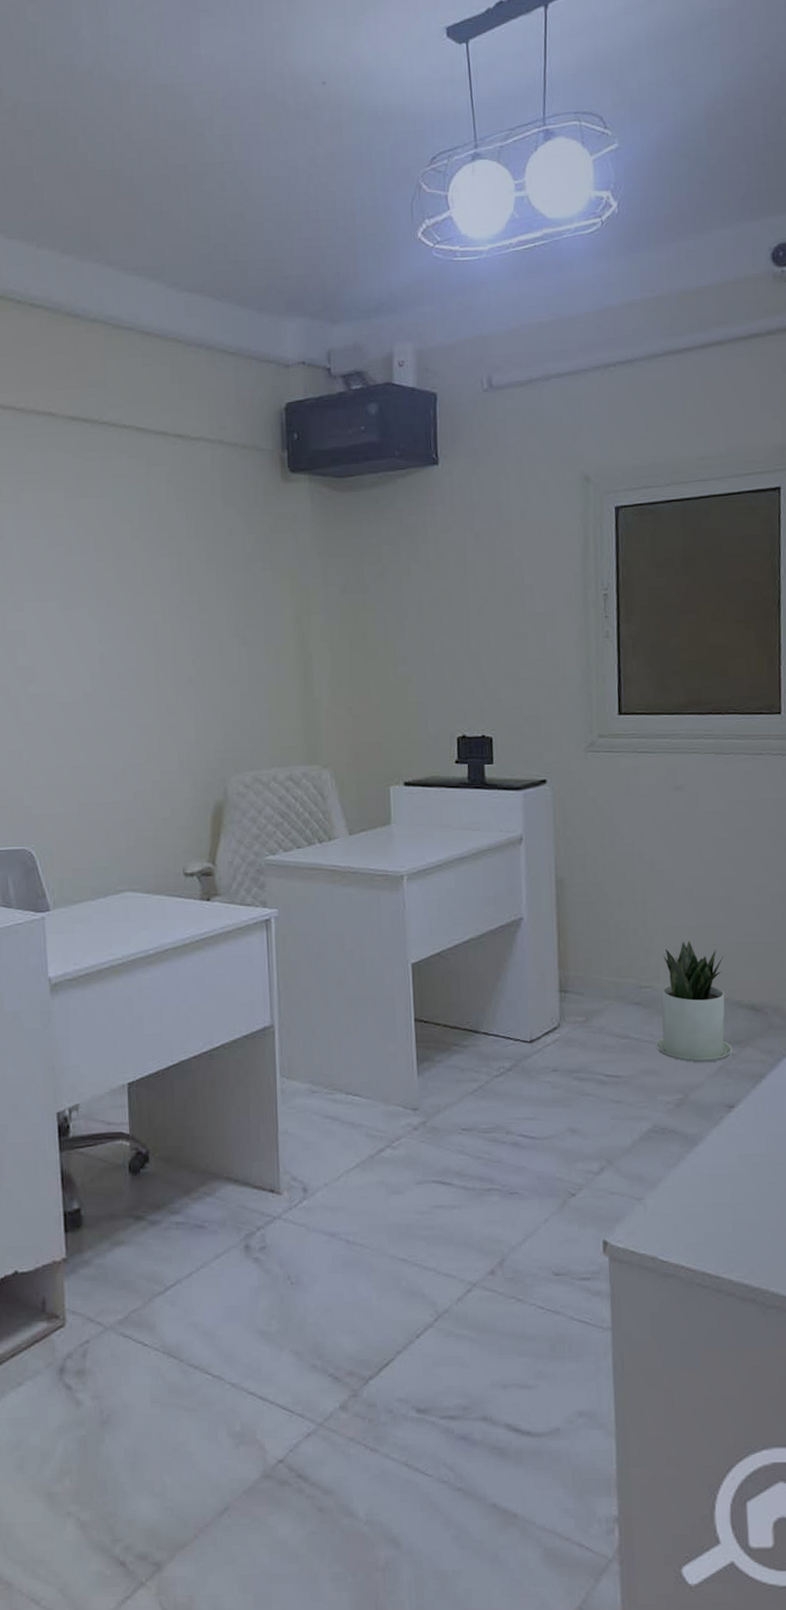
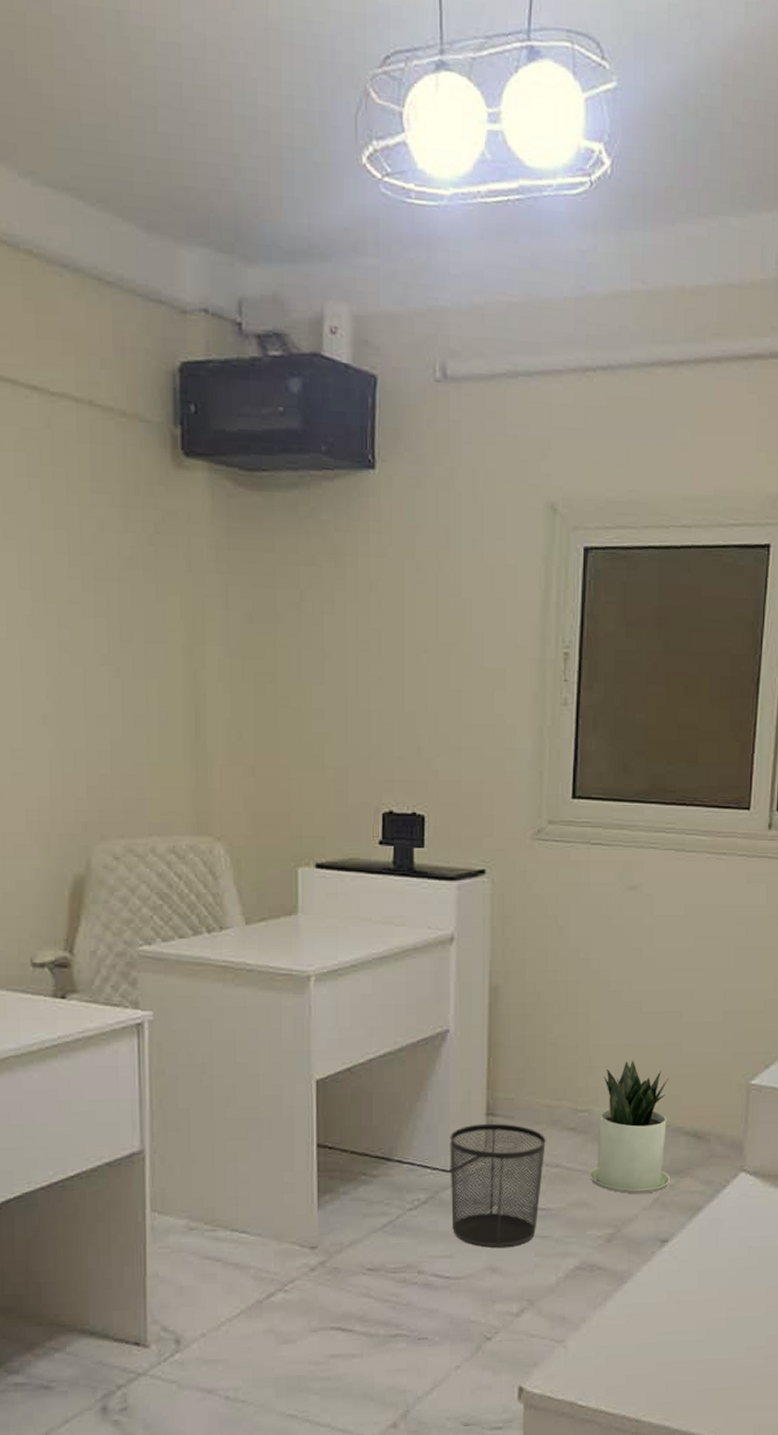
waste bin: none [528,999,614,1111] -> present [450,1123,546,1248]

